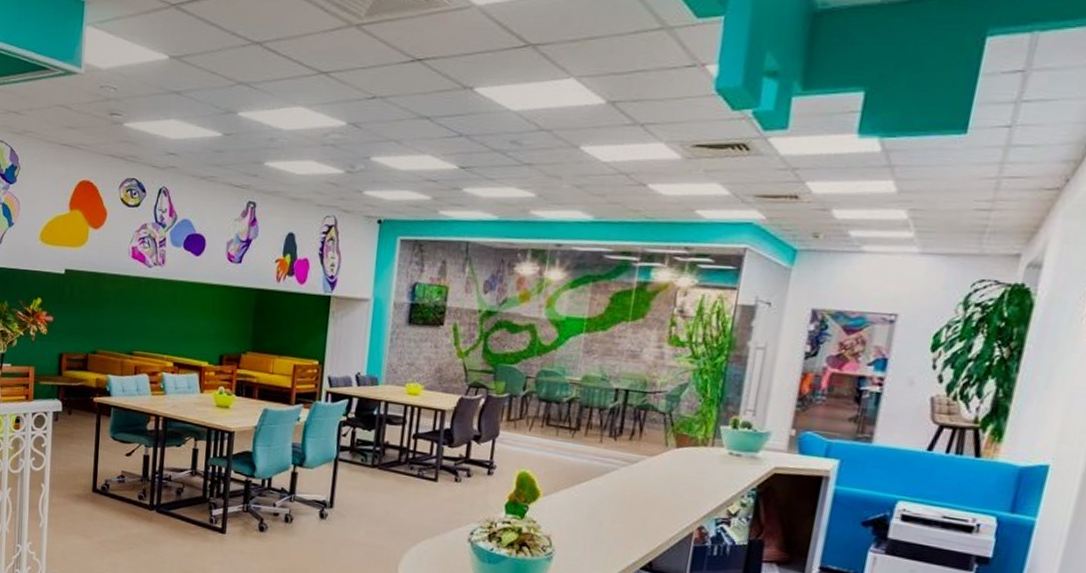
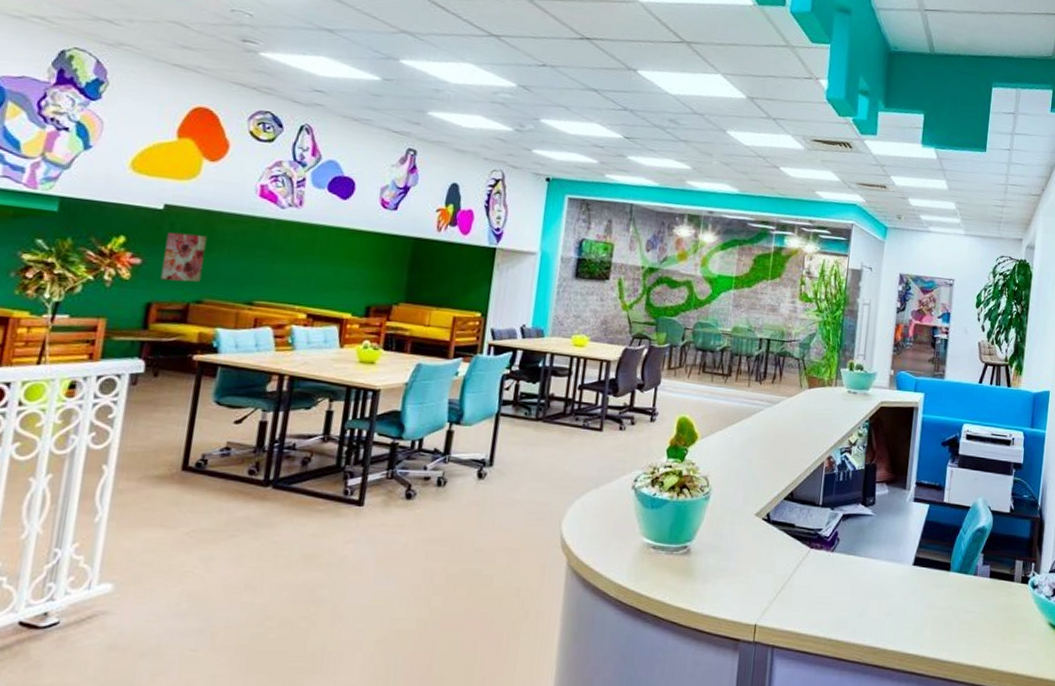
wall art: none [67,293,97,336] -> present [160,231,207,282]

